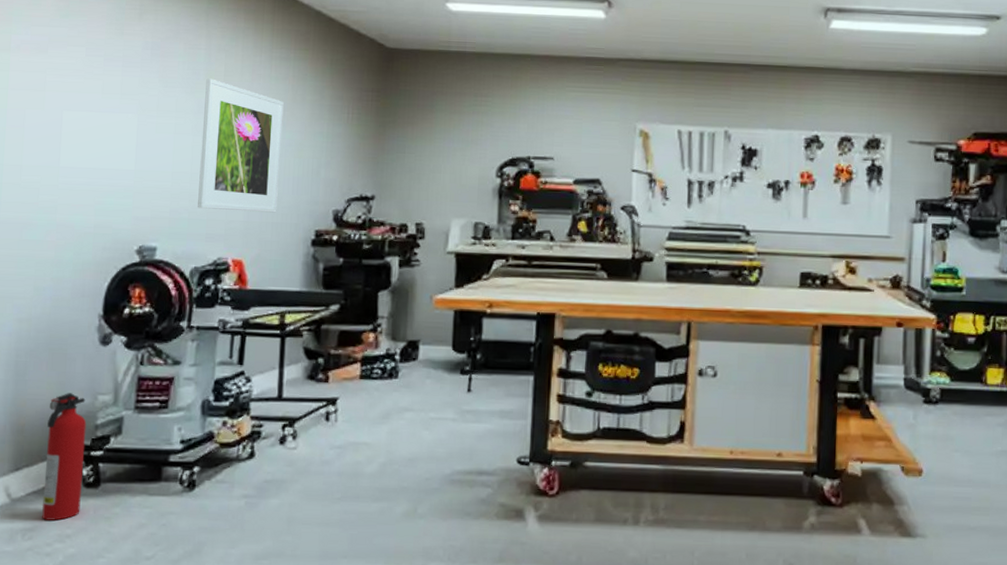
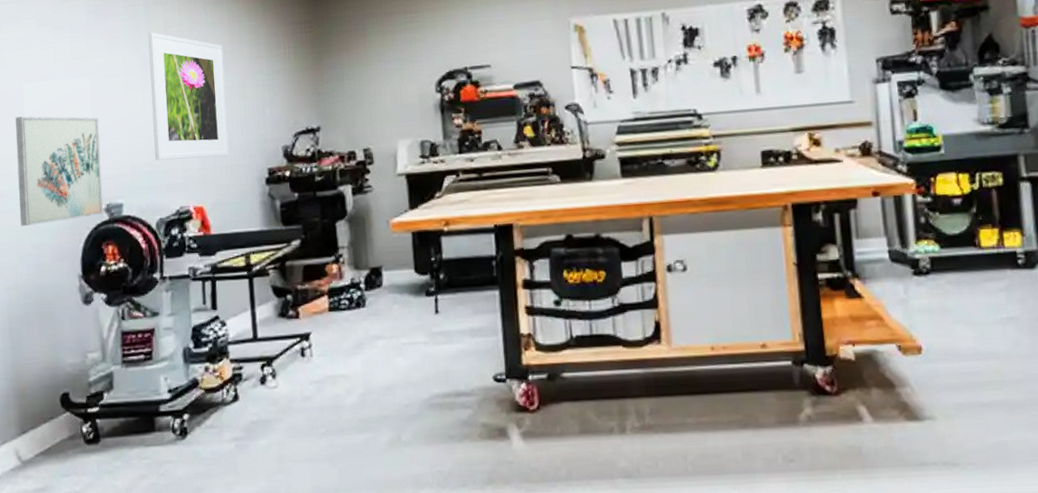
wall art: none [41,145,141,258] -> present [15,116,103,226]
fire extinguisher: present [42,393,87,521] -> none [45,354,85,479]

